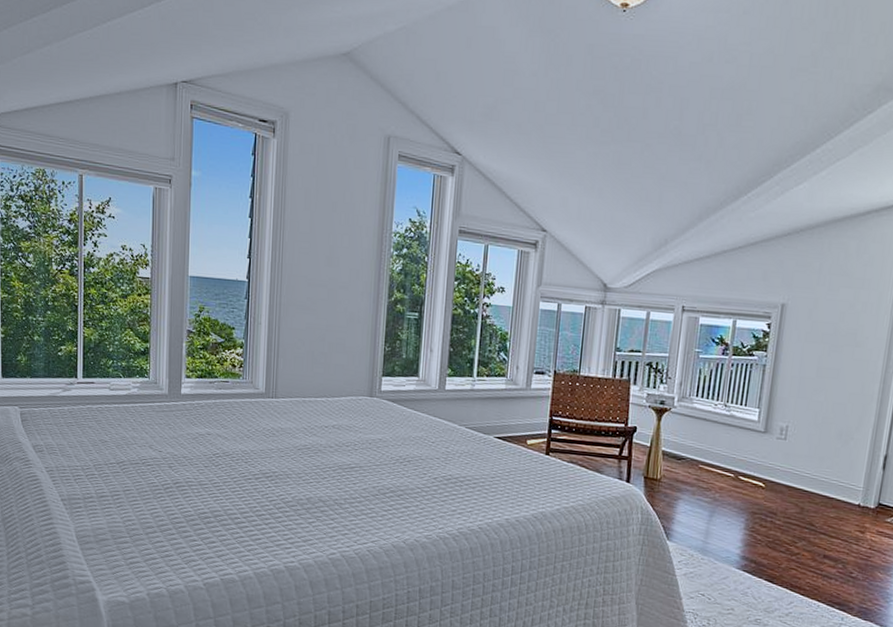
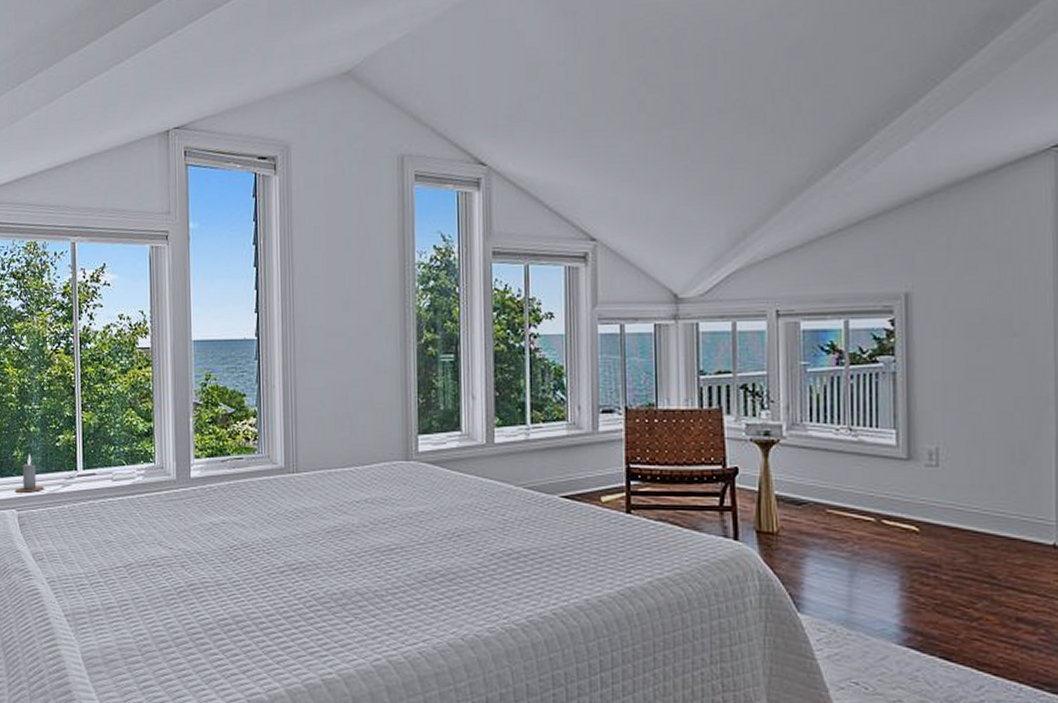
candle: none [18,360,46,394] -> present [15,454,44,493]

